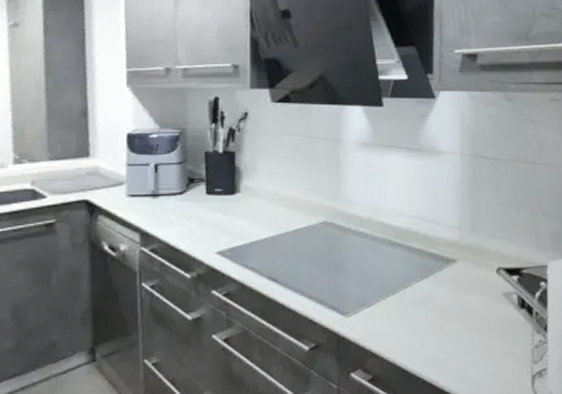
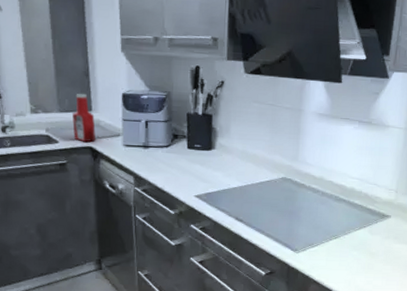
ketchup bottle: none [65,136,93,194] -> present [72,93,96,142]

